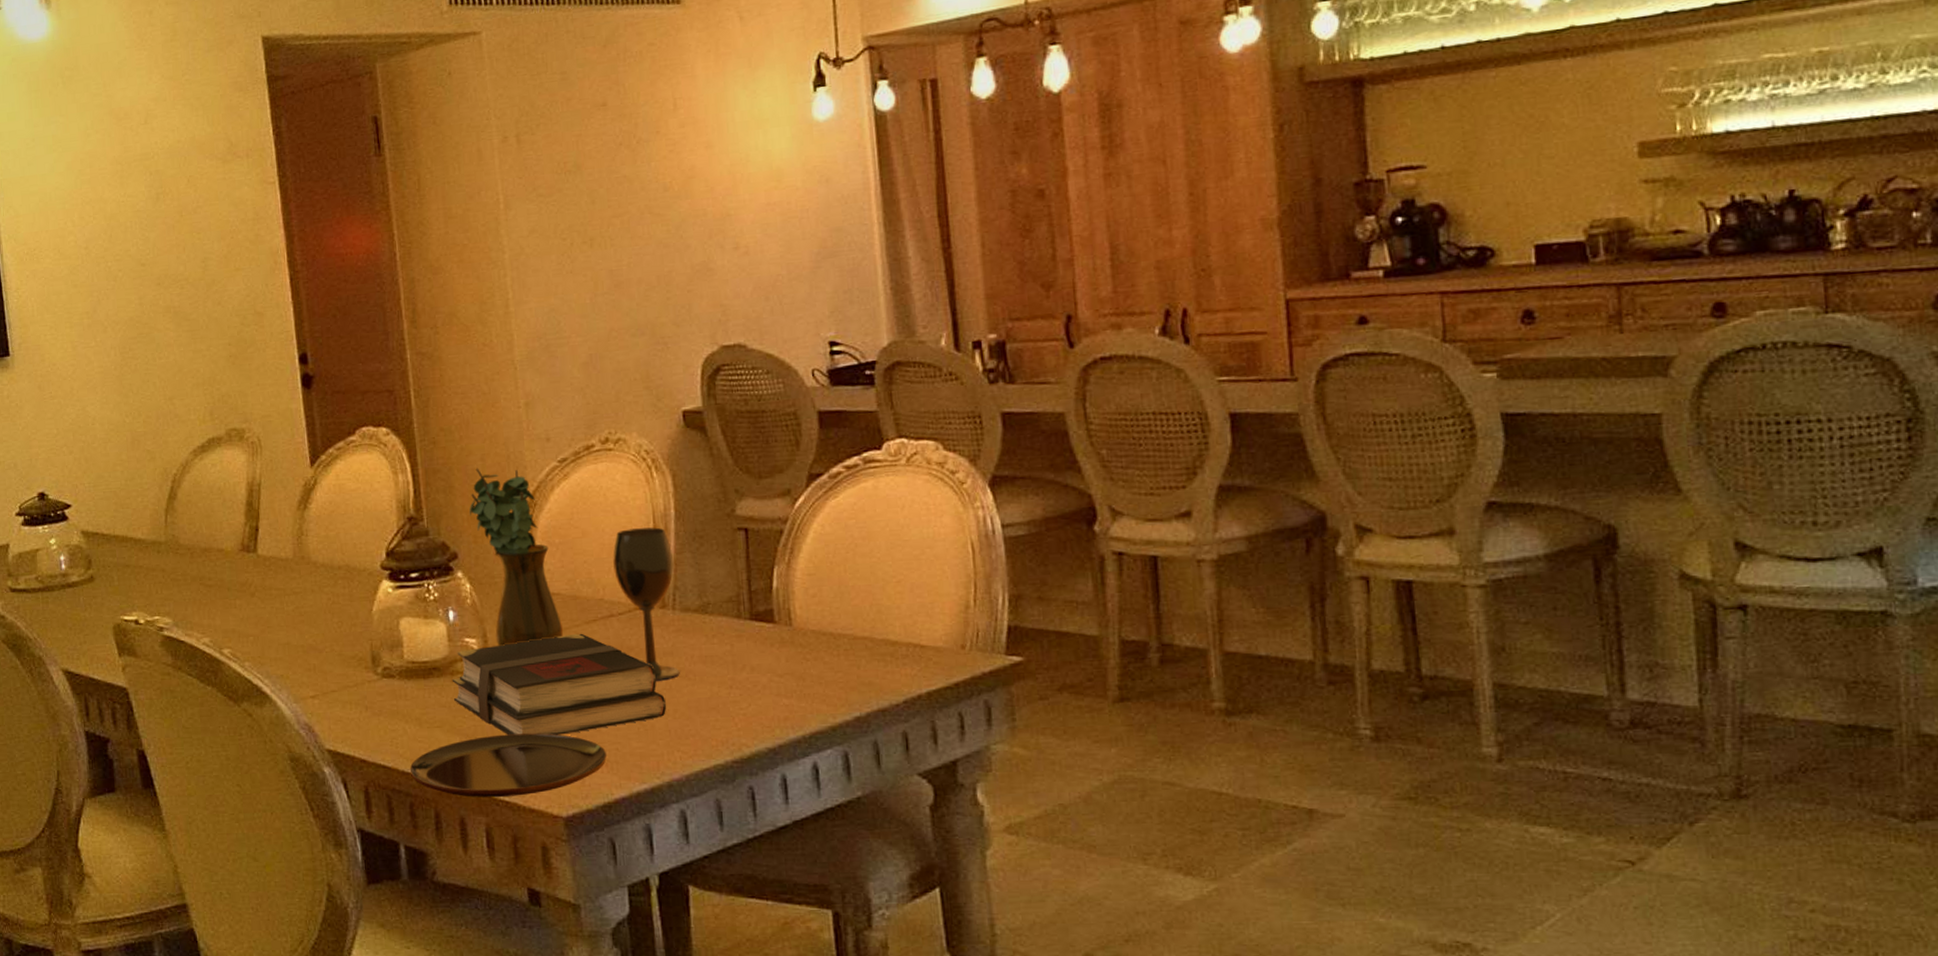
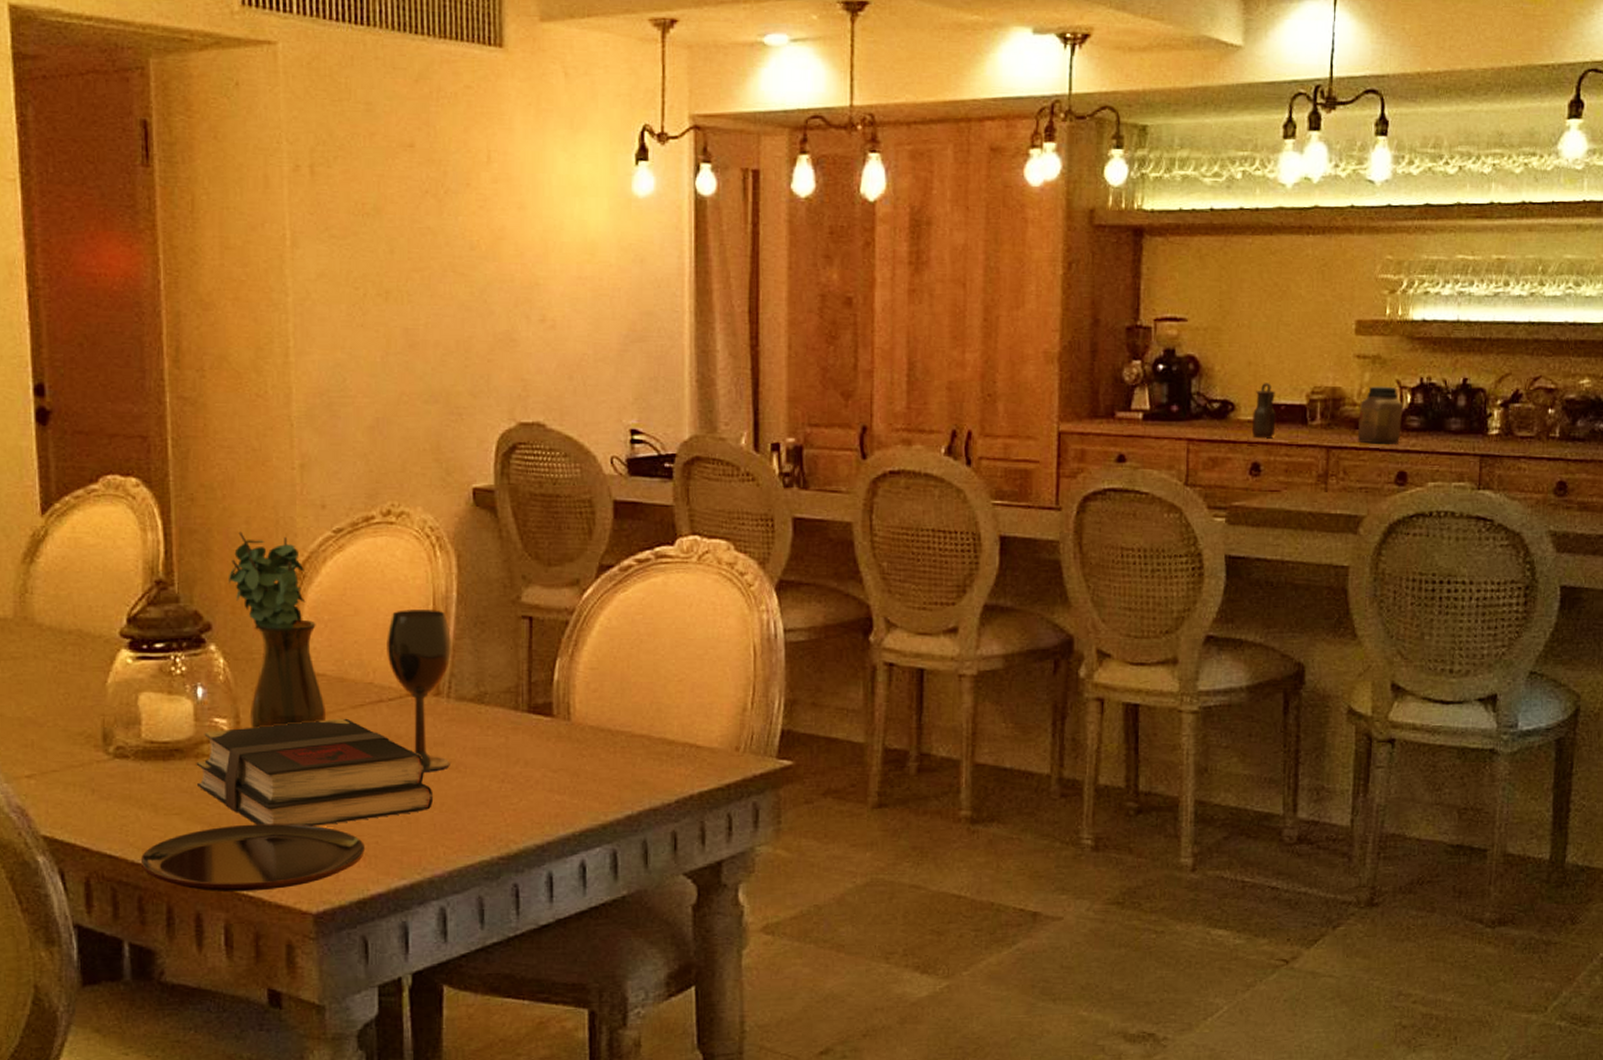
teapot: none [1518,222,1548,284] -> present [1252,383,1276,439]
jar: none [1653,209,1712,275] -> present [1358,386,1403,443]

